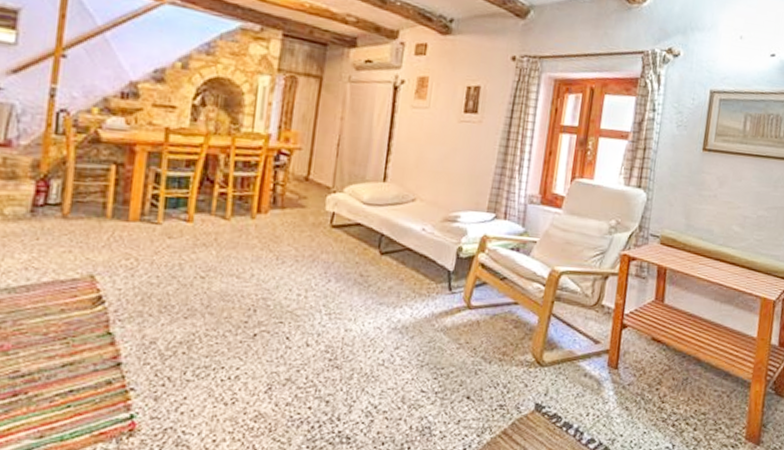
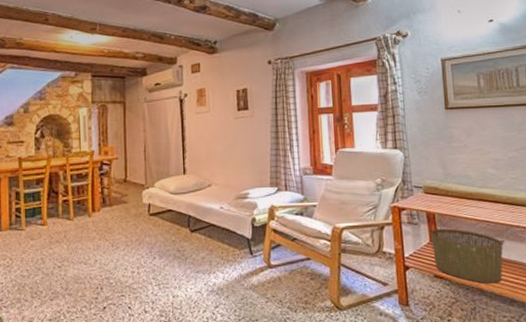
basket: none [655,285,734,354] -> present [428,228,505,284]

